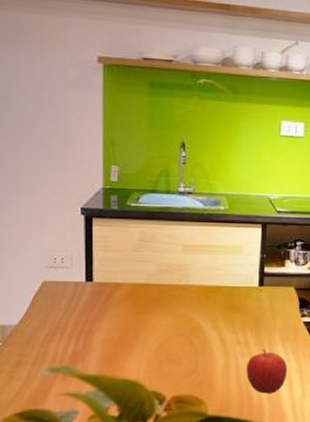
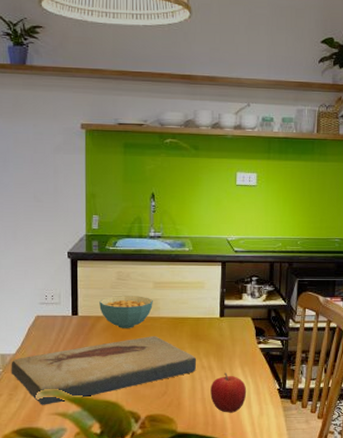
fish fossil: none [12,307,232,384] -> present [11,336,197,405]
cereal bowl: none [118,260,182,297] -> present [99,296,153,328]

